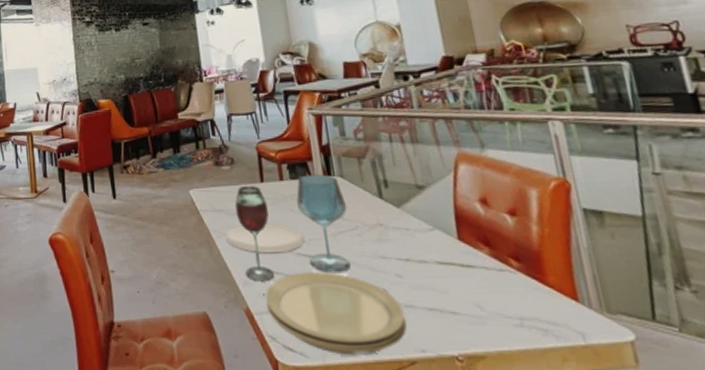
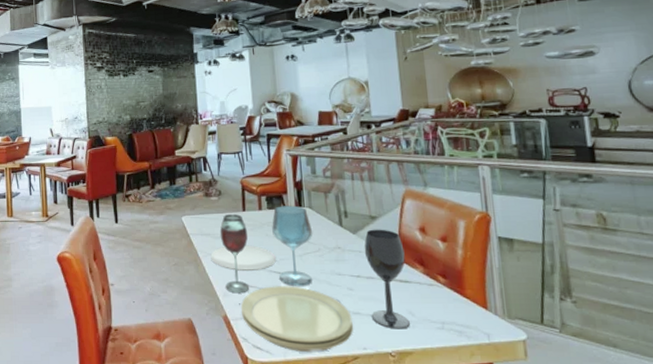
wine glass: none [411,201,479,327] -> present [364,229,410,329]

